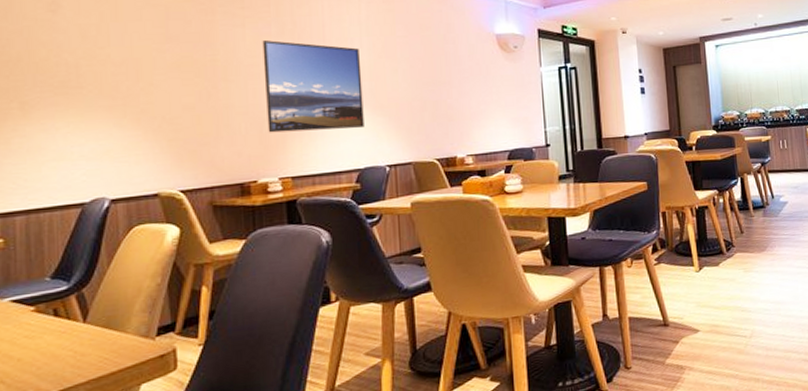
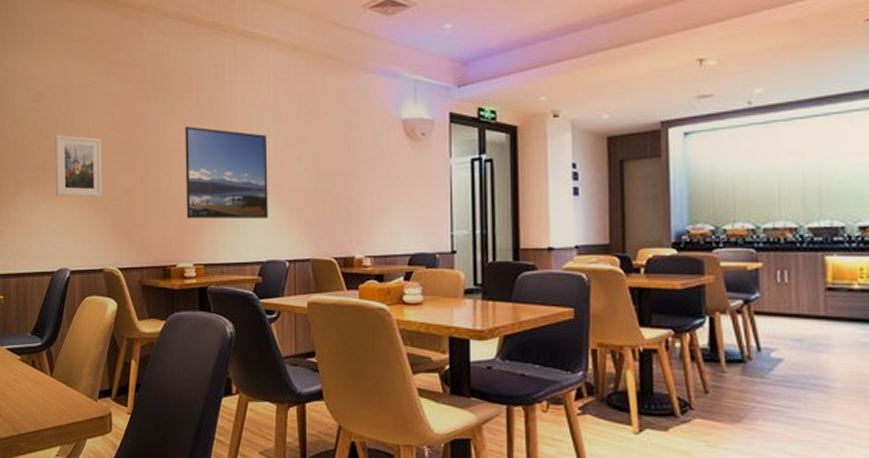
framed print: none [82,49,155,118] -> present [55,134,102,198]

